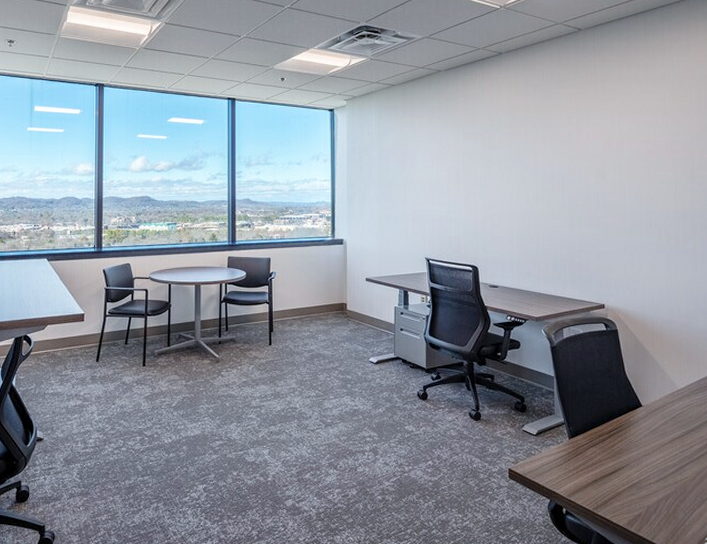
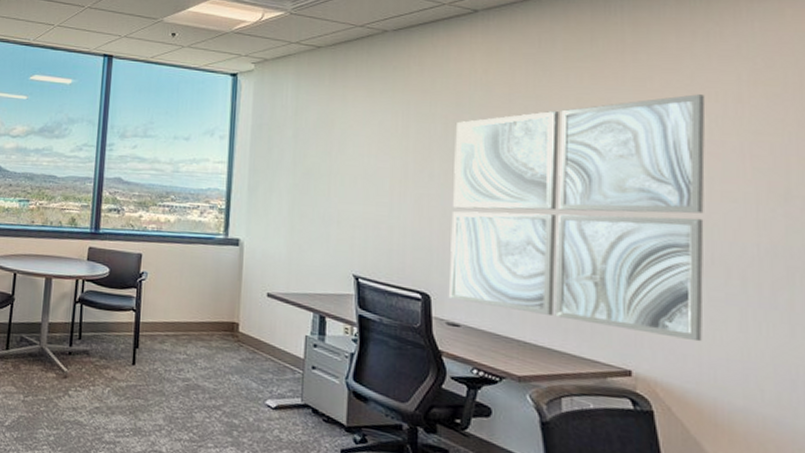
wall art: none [489,109,645,280] -> present [448,94,706,342]

